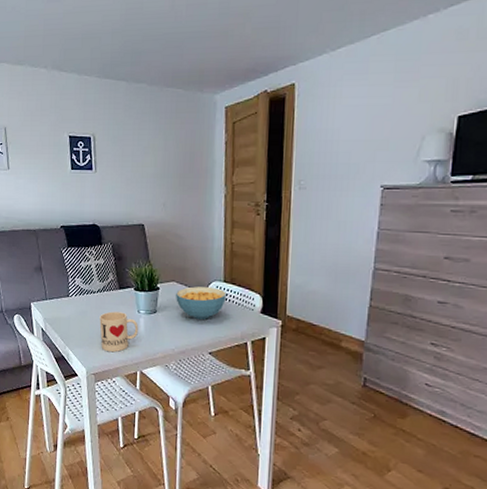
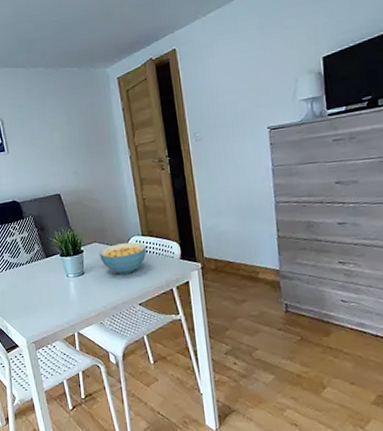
mug: present [99,311,138,353] -> none [31,279,70,319]

